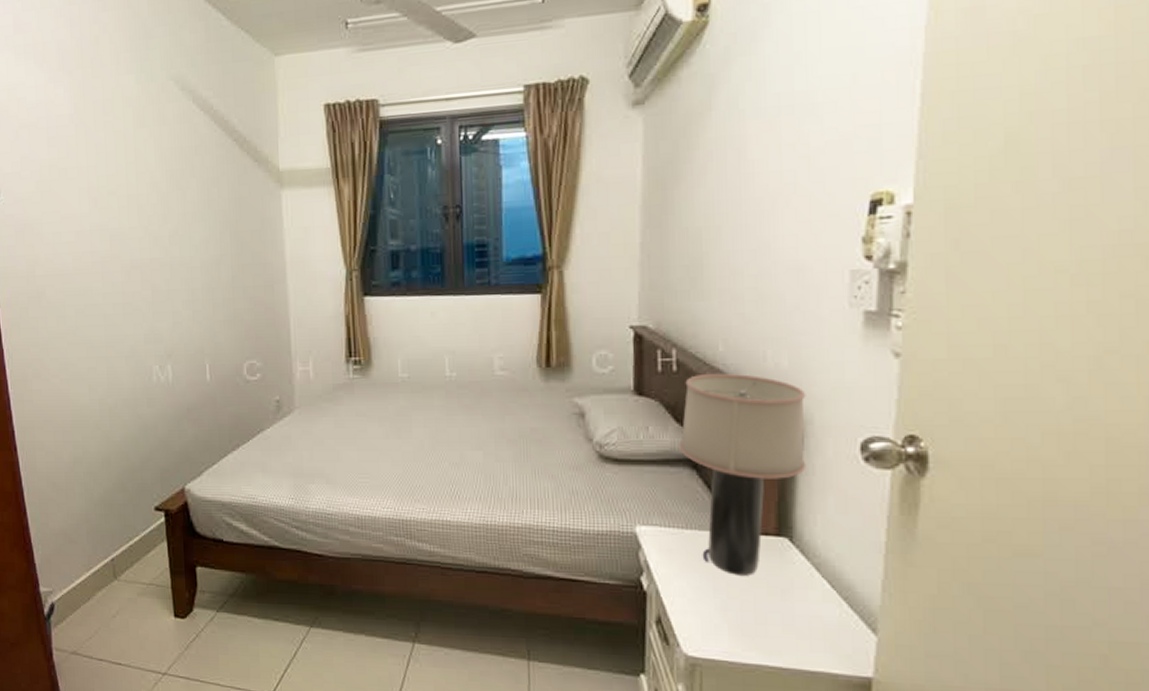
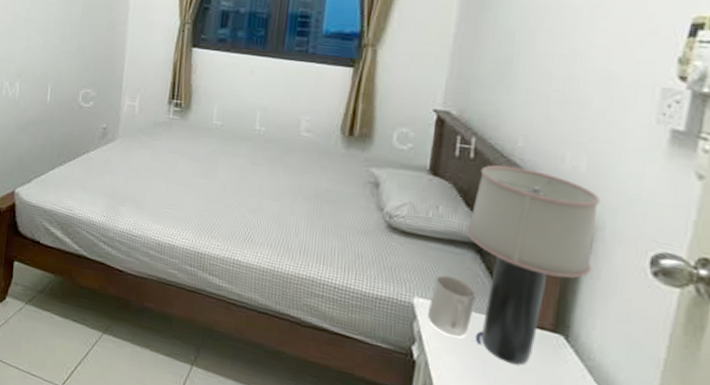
mug: none [652,497,699,560] -> present [428,274,478,338]

